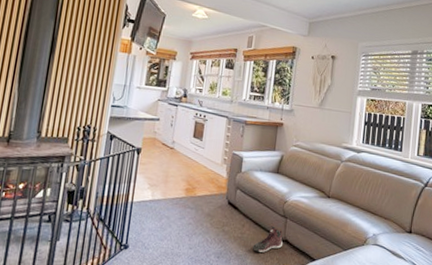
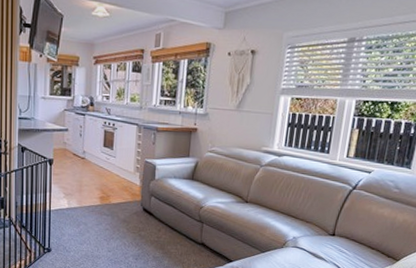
sneaker: present [253,226,283,253] -> none [170,230,199,255]

